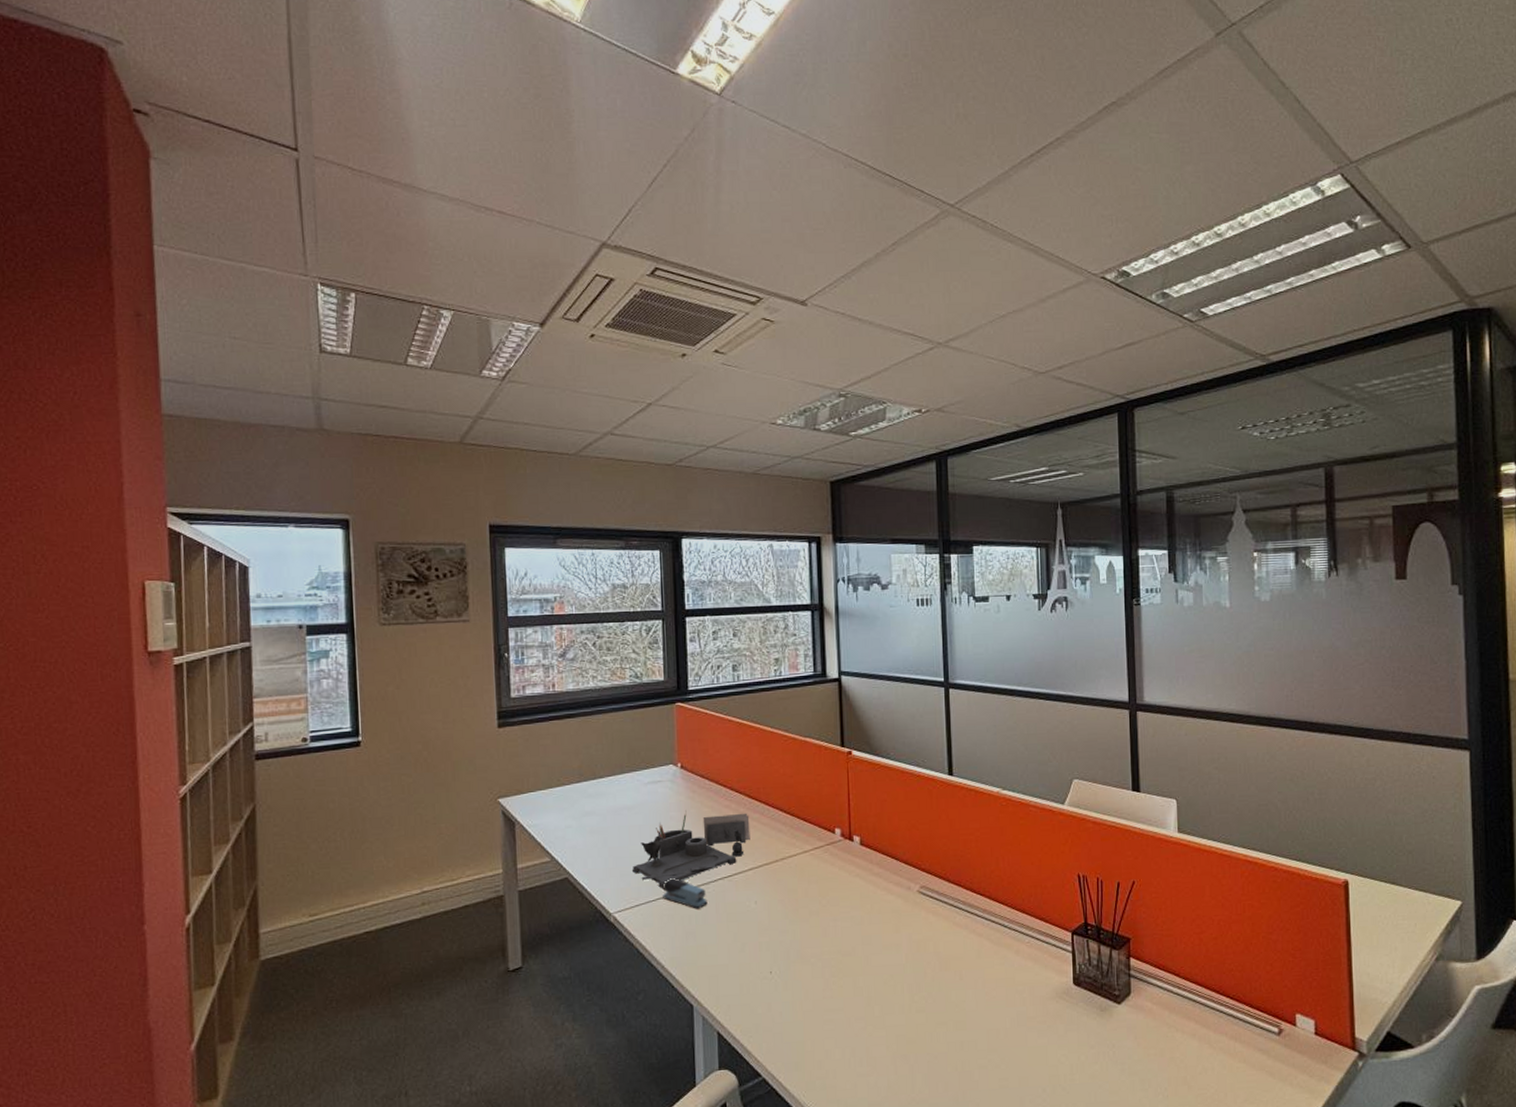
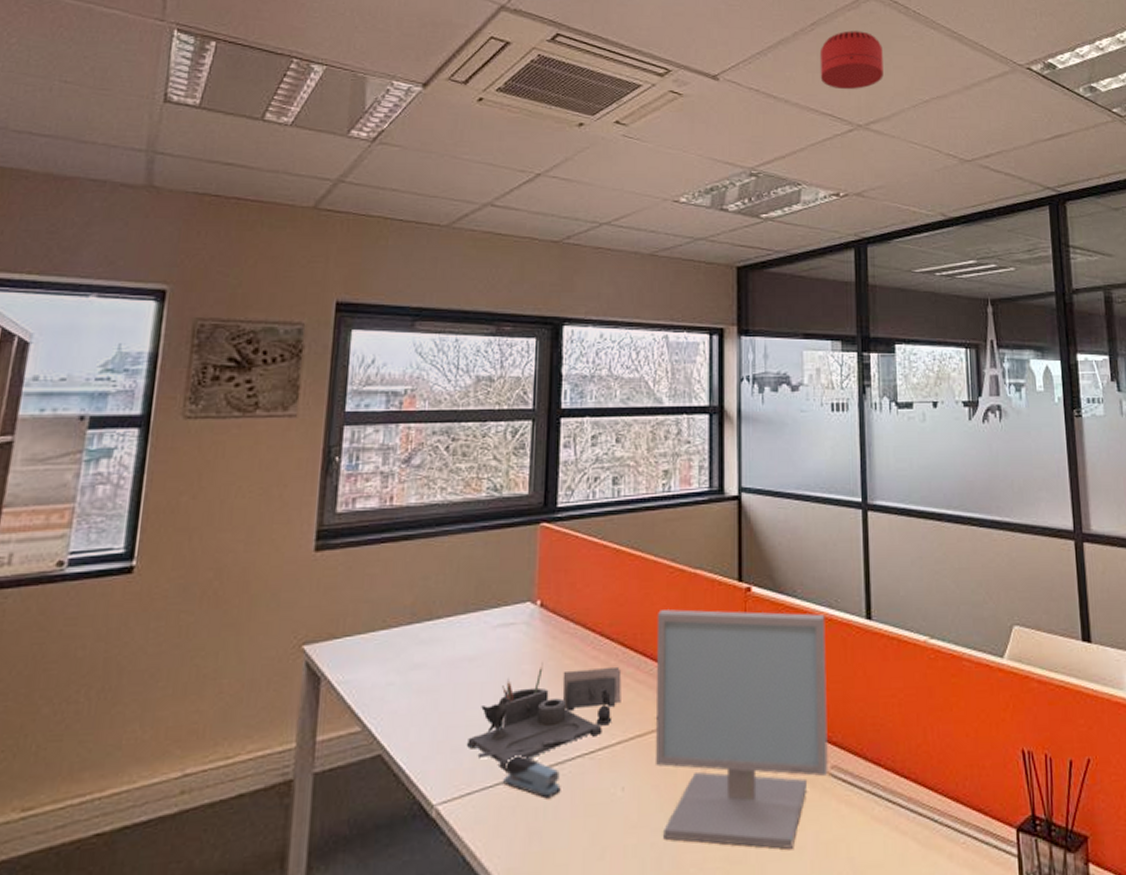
computer monitor: none [775,769,918,946] -> present [654,609,828,849]
smoke detector: none [901,248,962,309] -> present [819,31,884,90]

